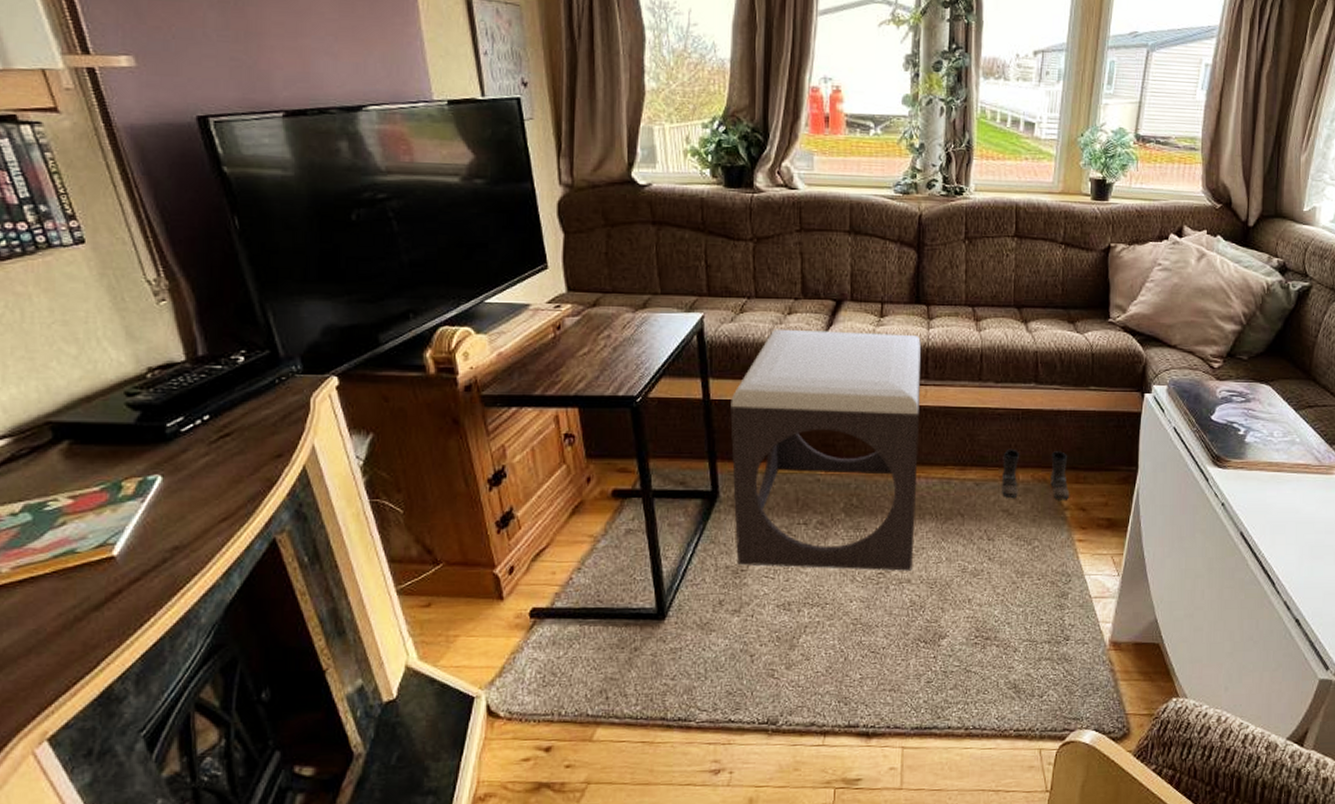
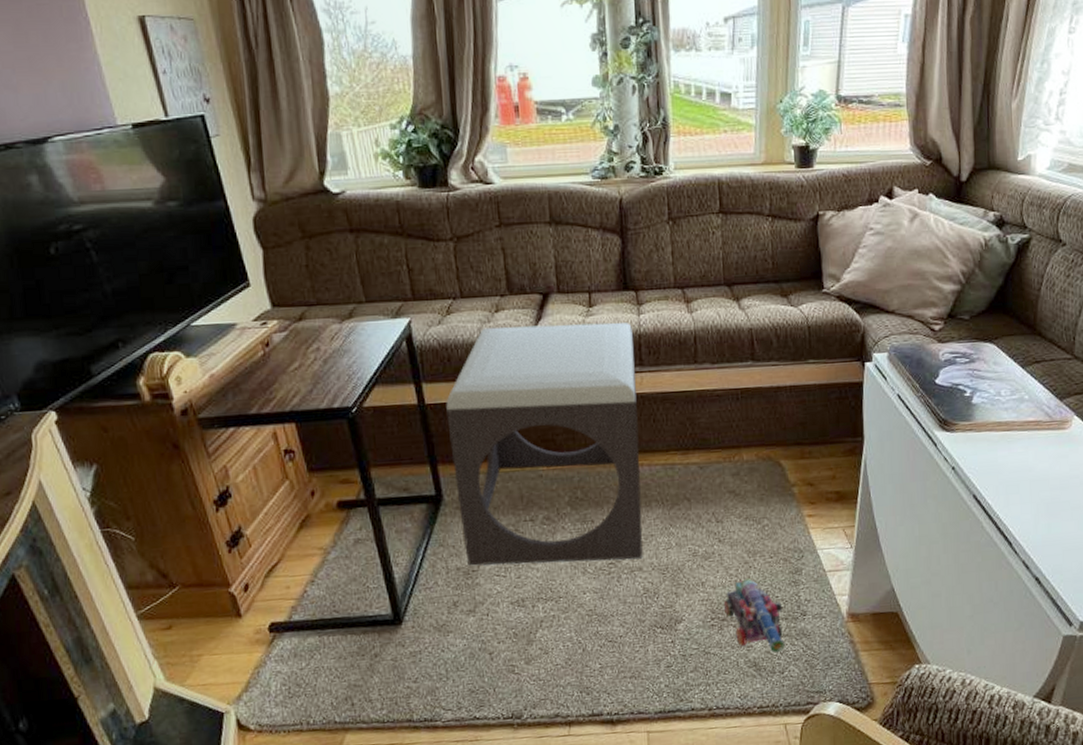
toy cannon: none [988,598,1047,676] -> present [723,578,785,653]
boots: present [1002,448,1070,500] -> none [725,428,796,479]

